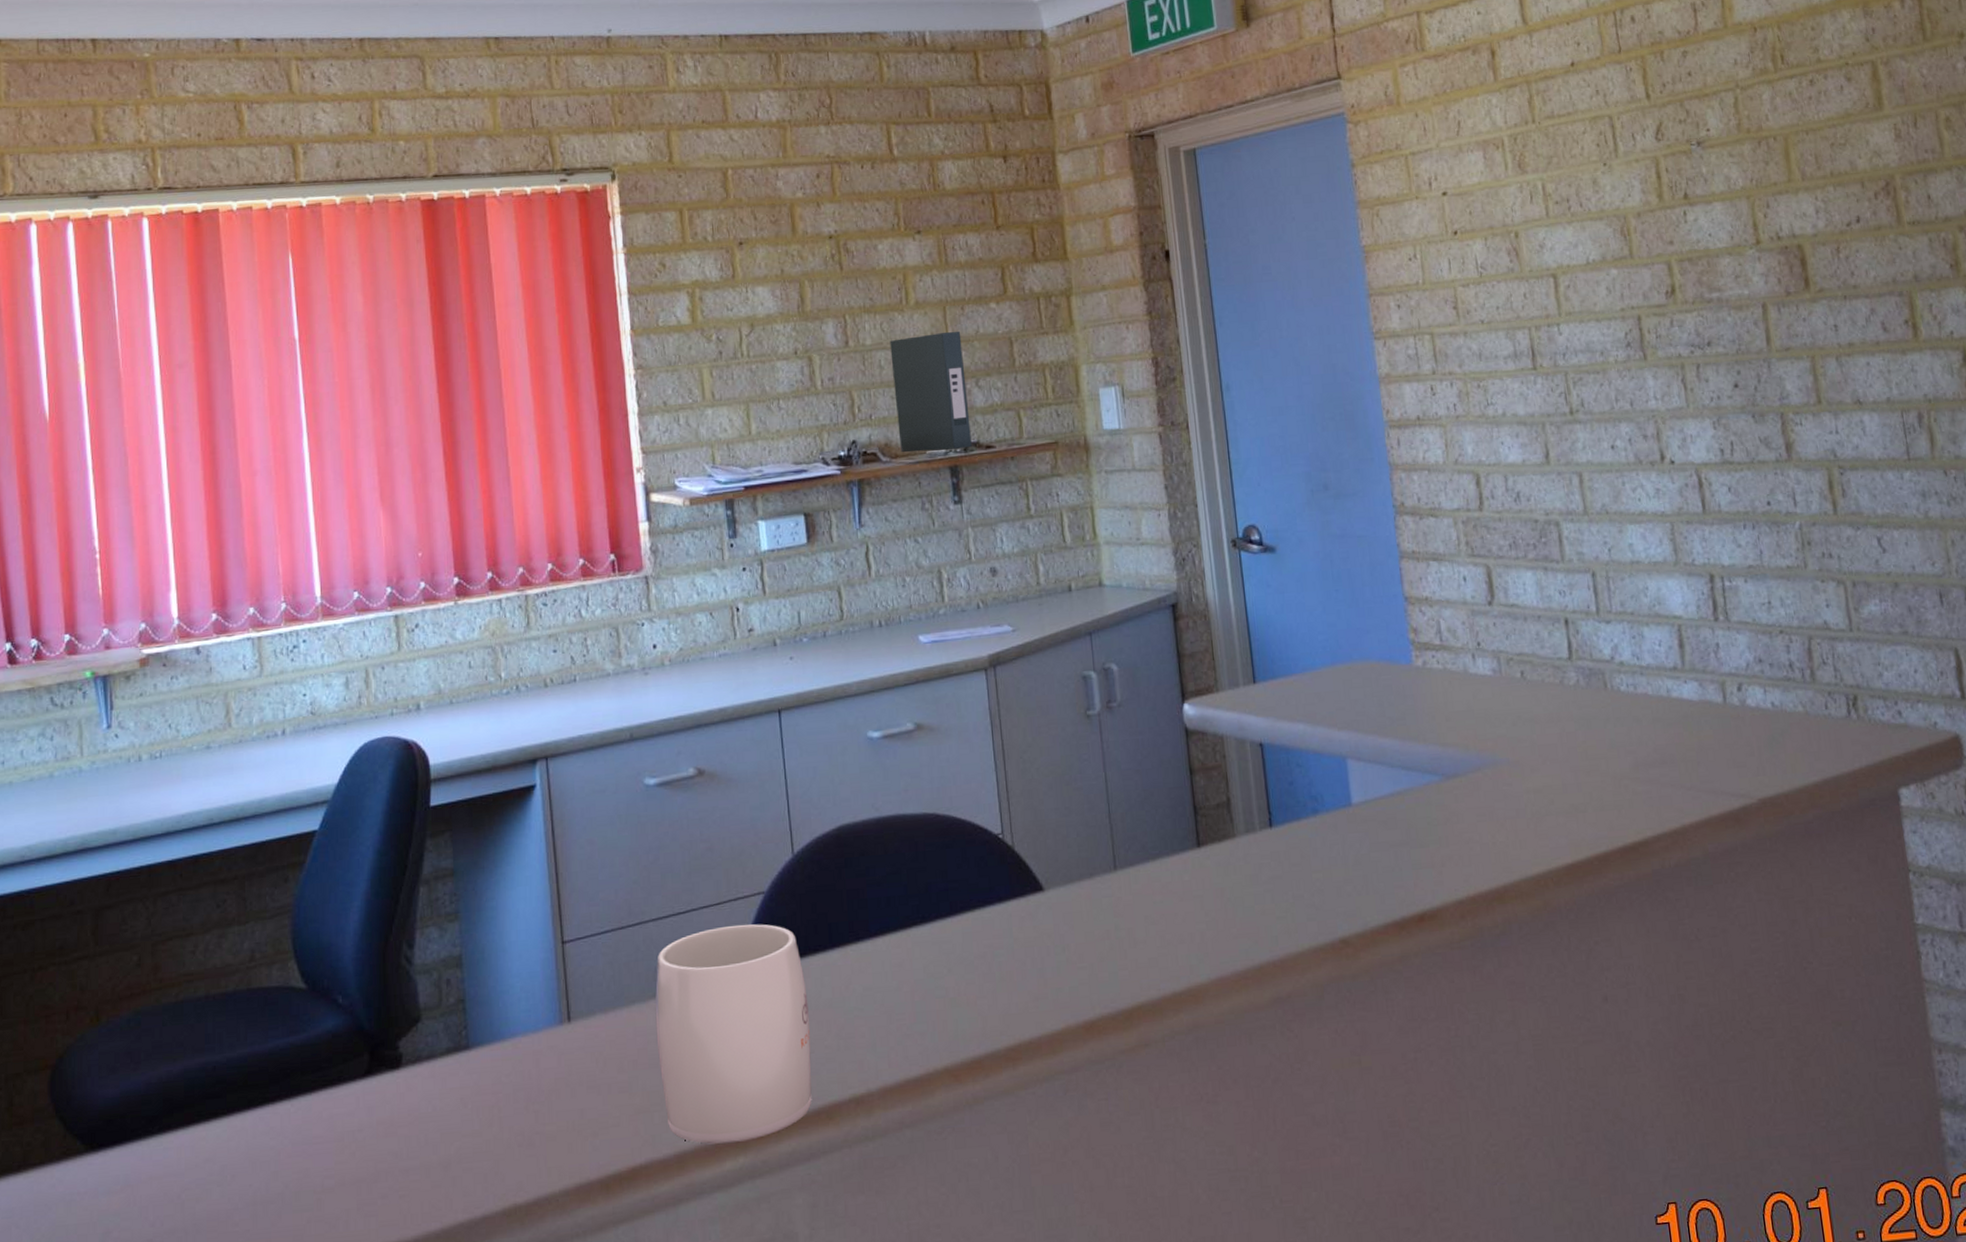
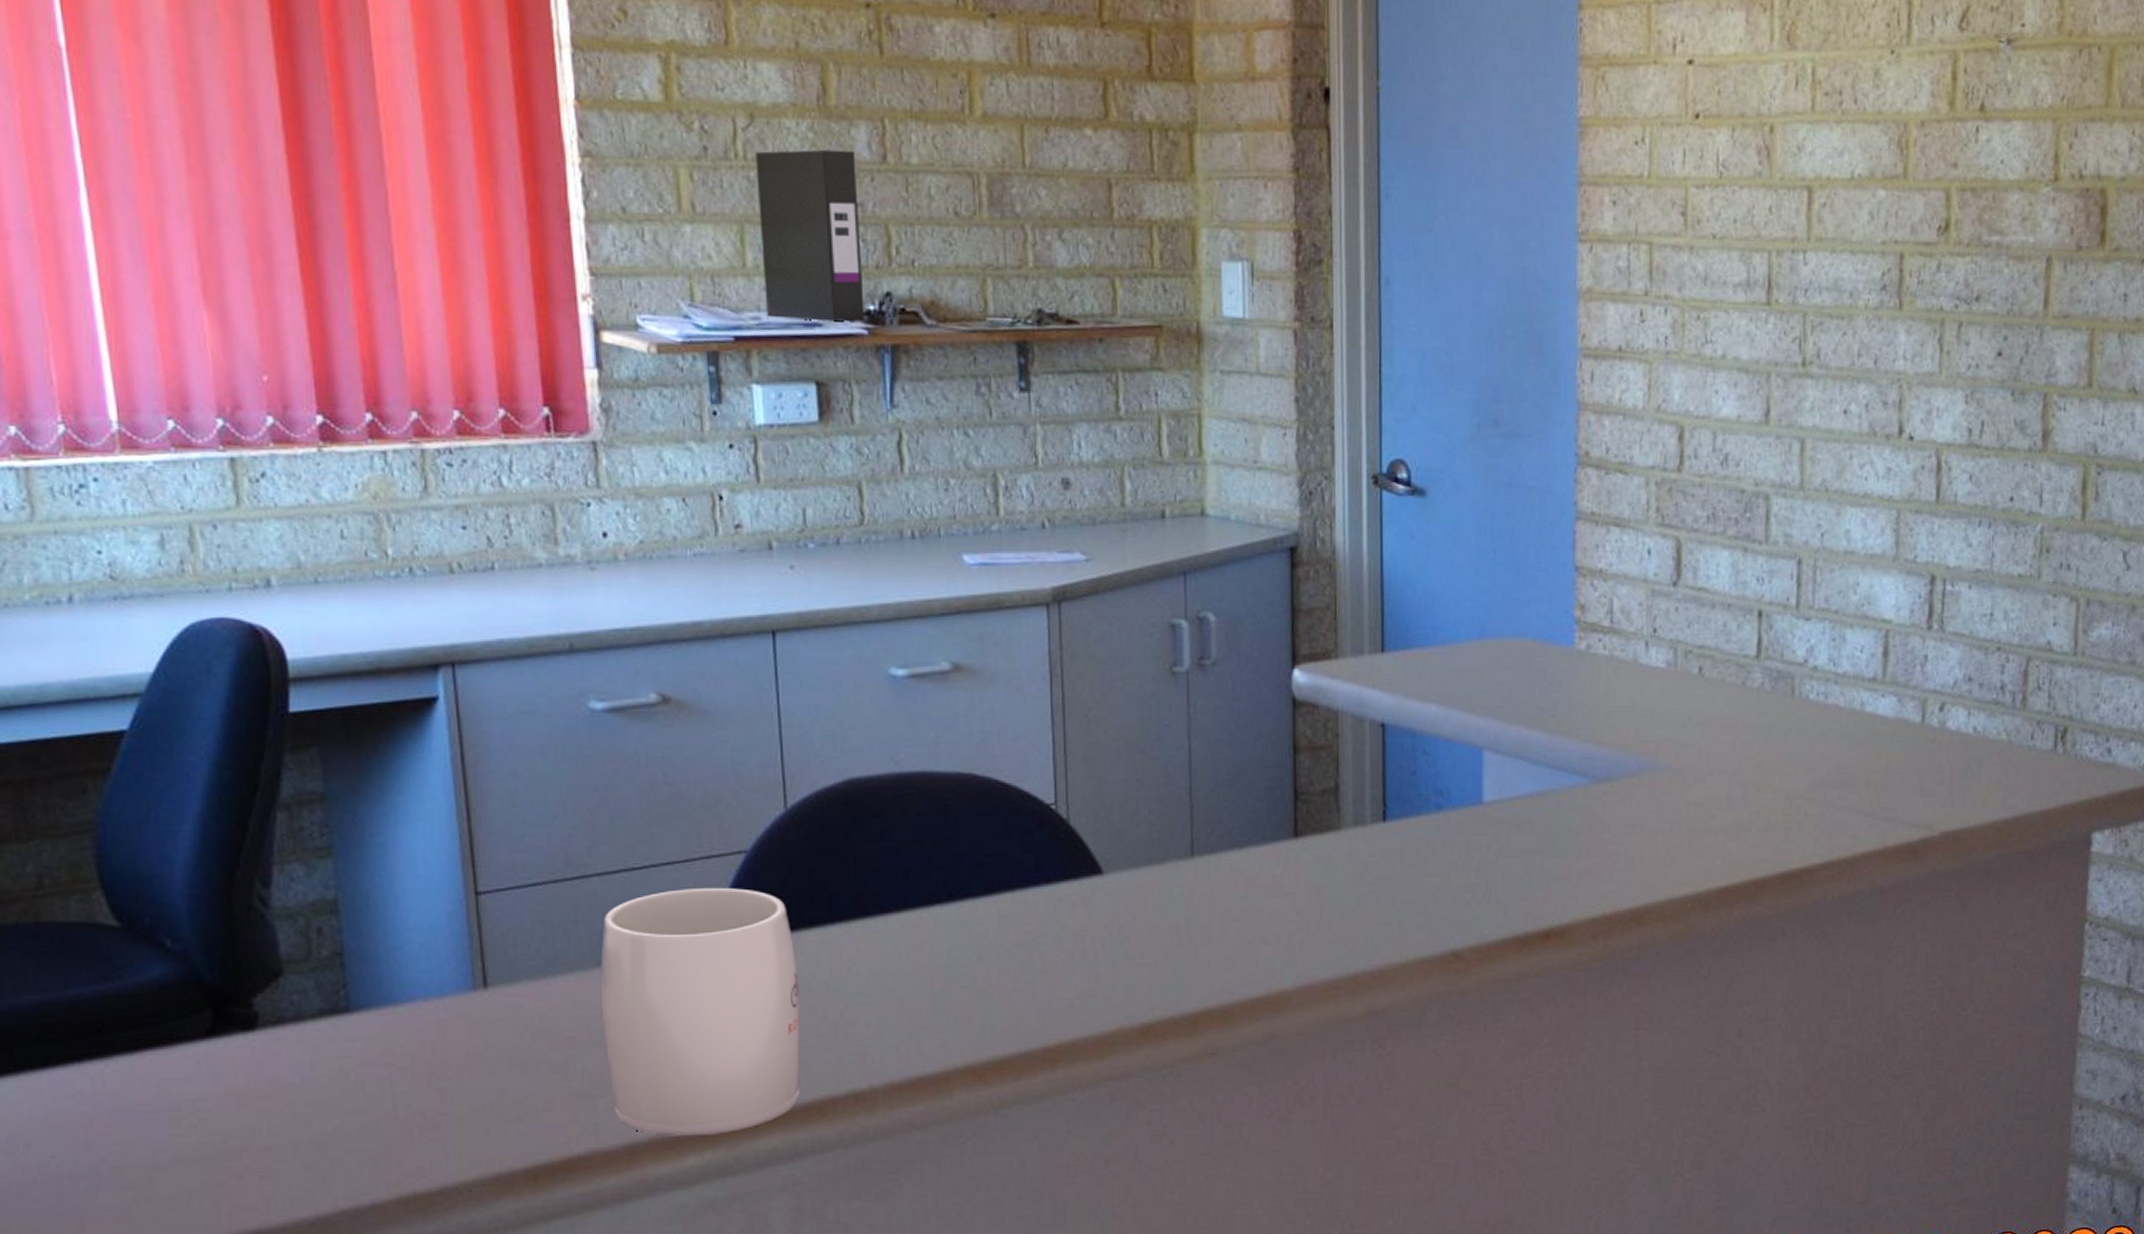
binder: none [756,341,837,470] -> present [755,149,865,322]
binder: present [890,330,972,453] -> none [944,160,1048,320]

